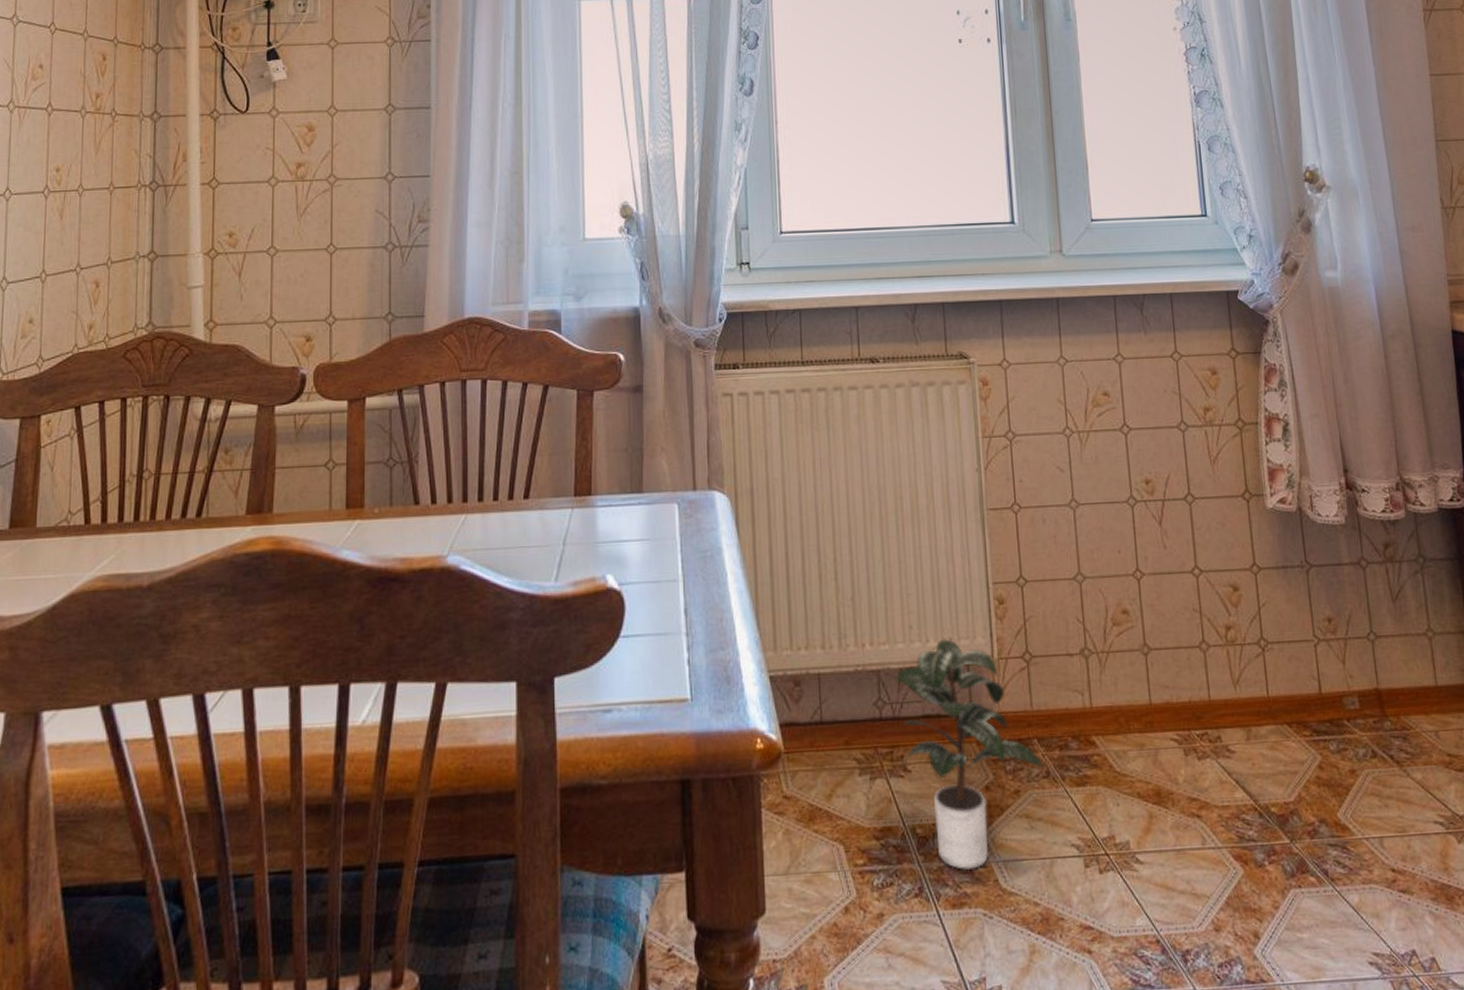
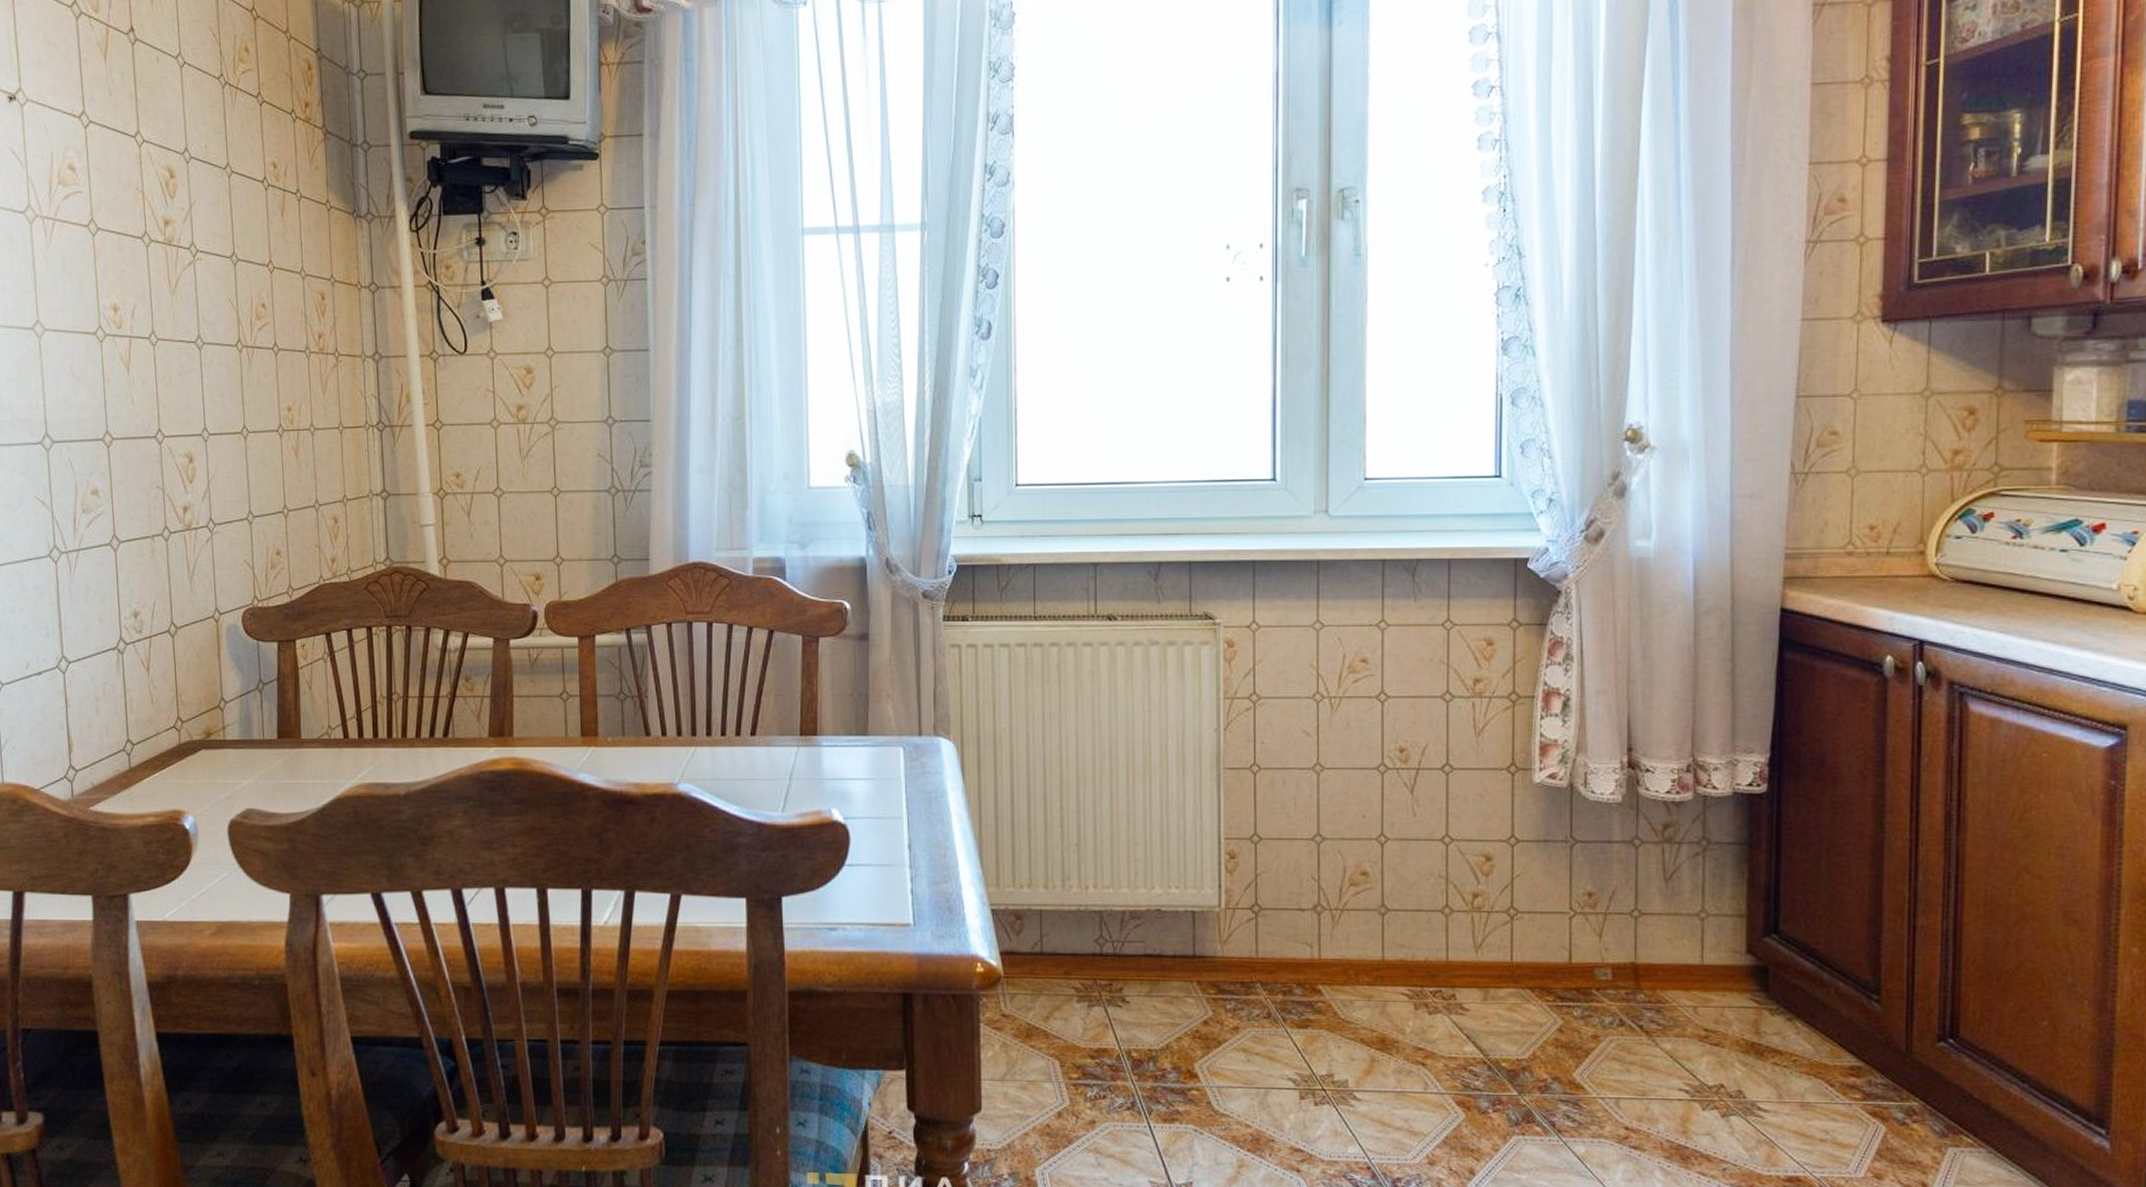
potted plant: present [894,638,1044,871] -> none [1116,887,1265,1092]

